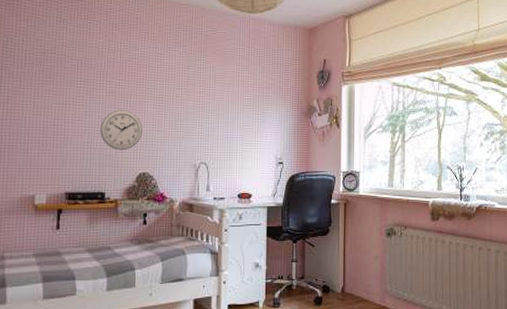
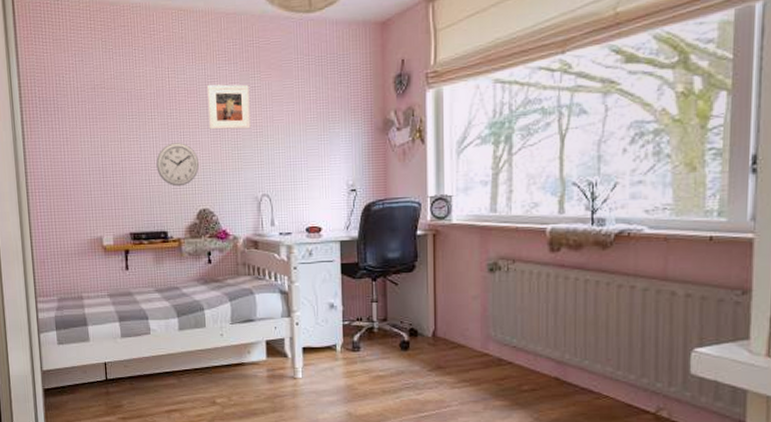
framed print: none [155,61,195,104] -> present [206,84,251,130]

